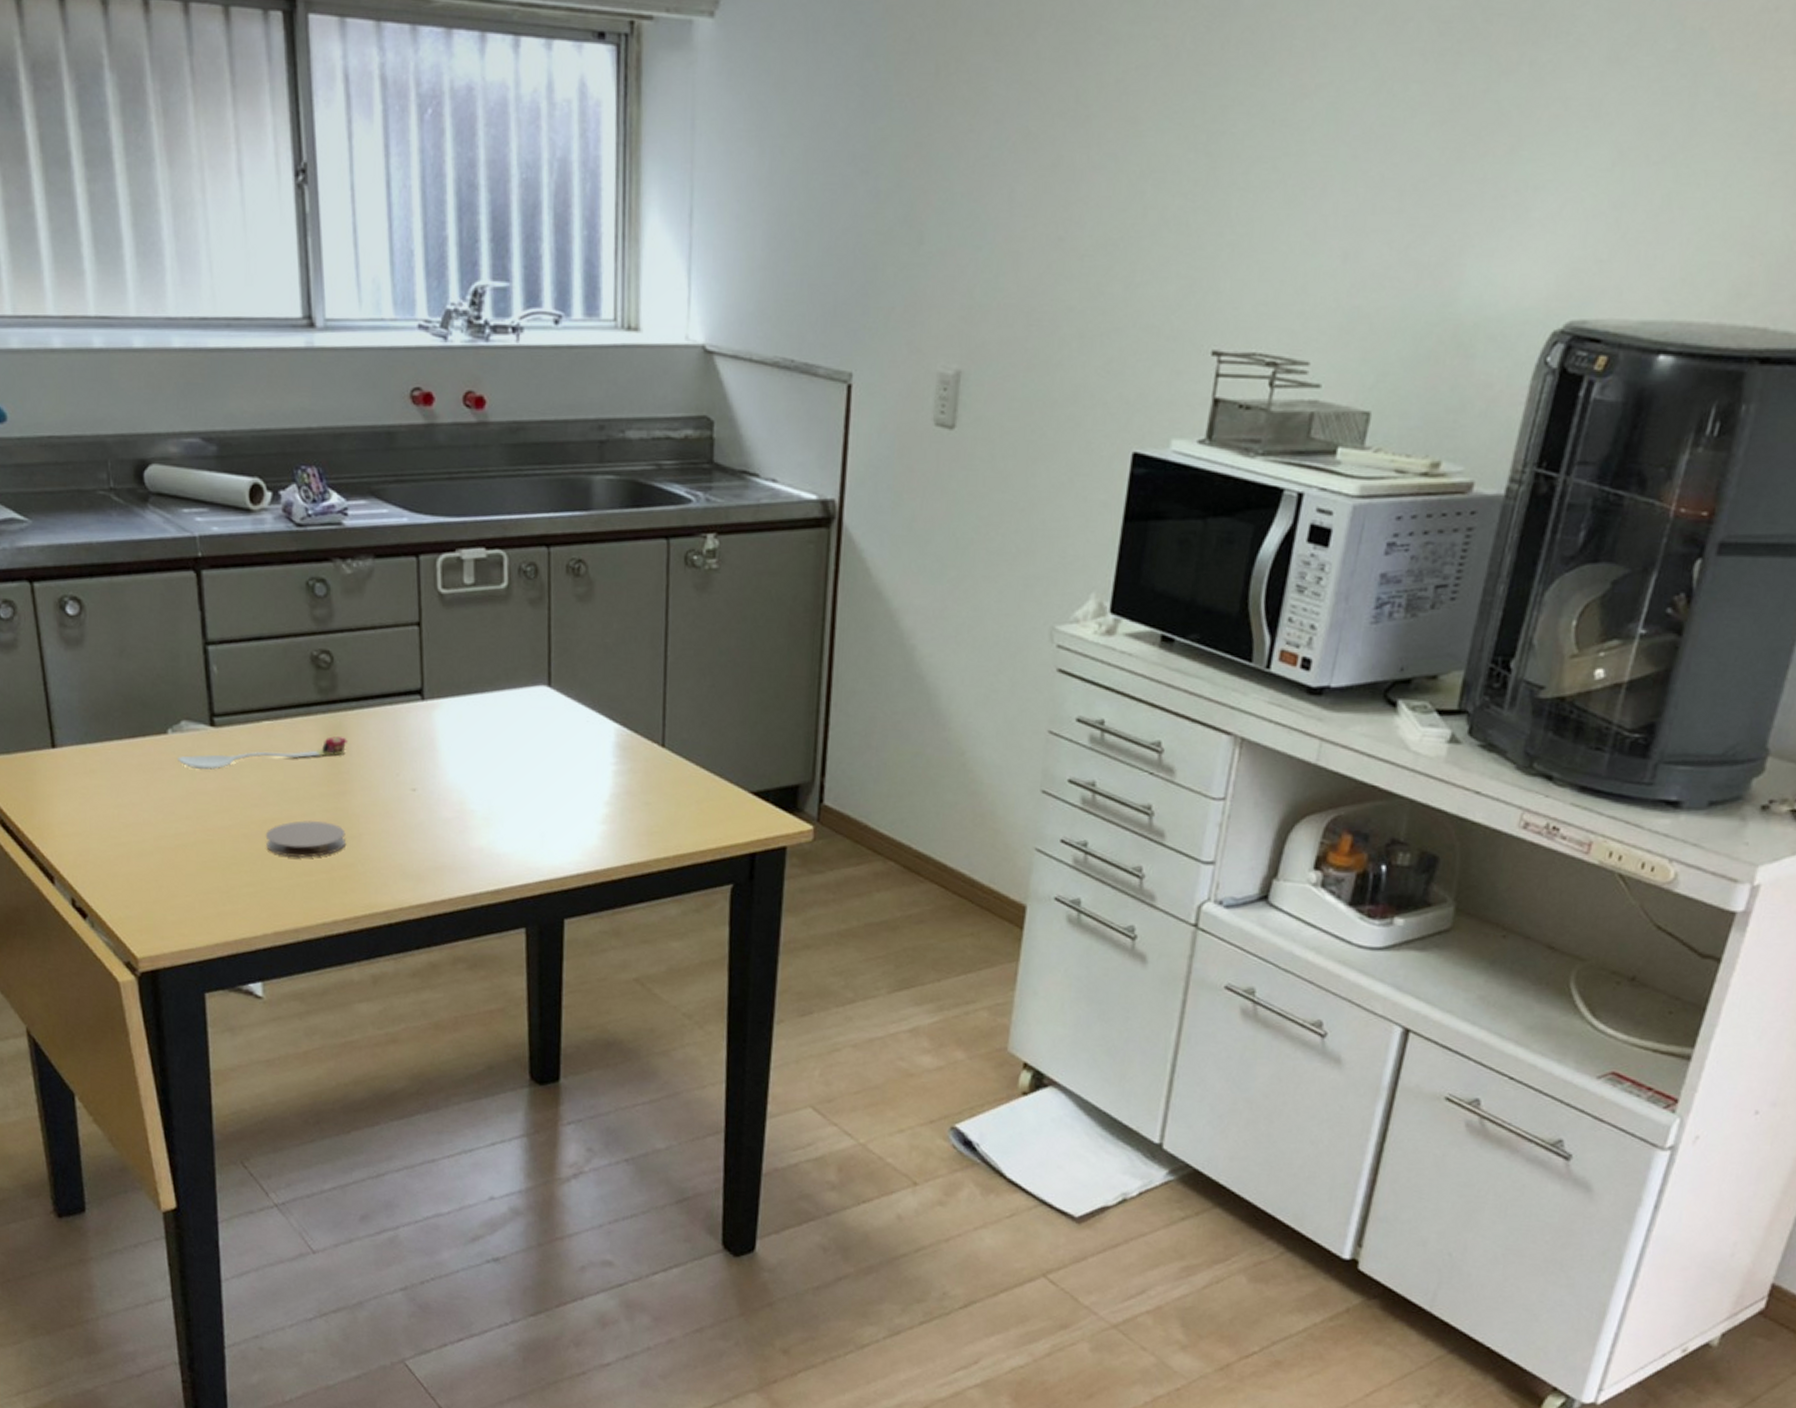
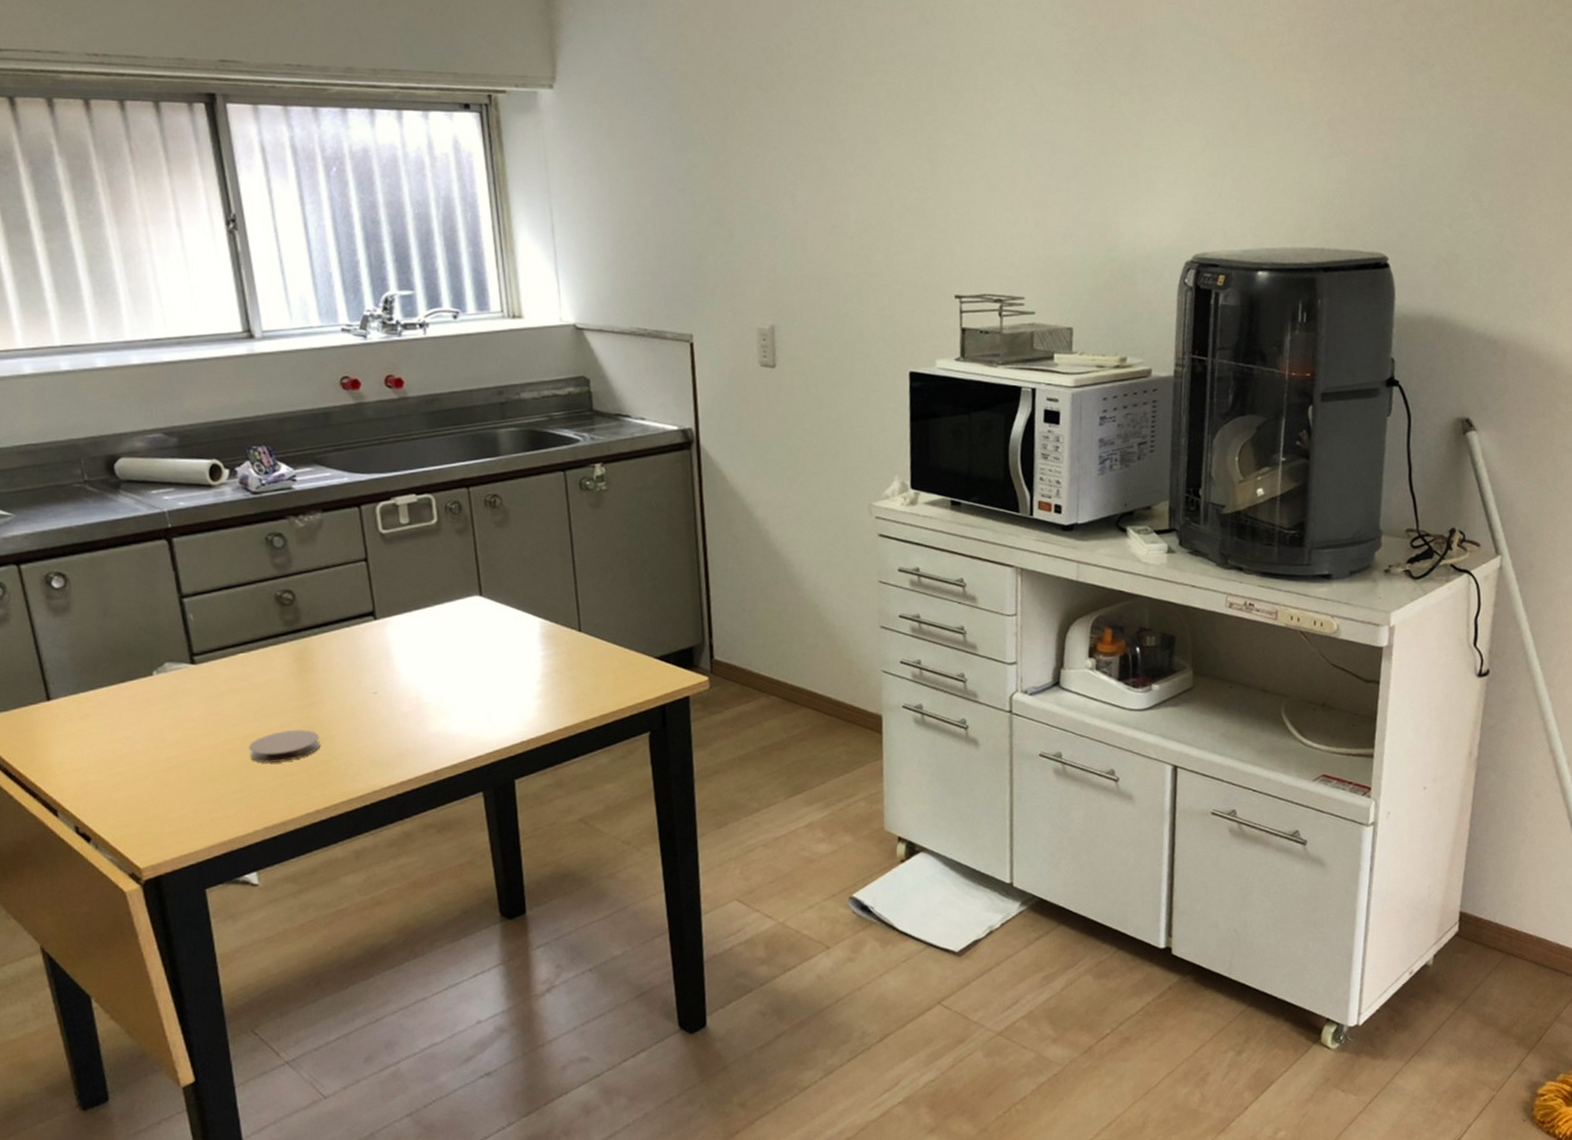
spoon: present [178,736,349,770] -> none [164,657,315,702]

